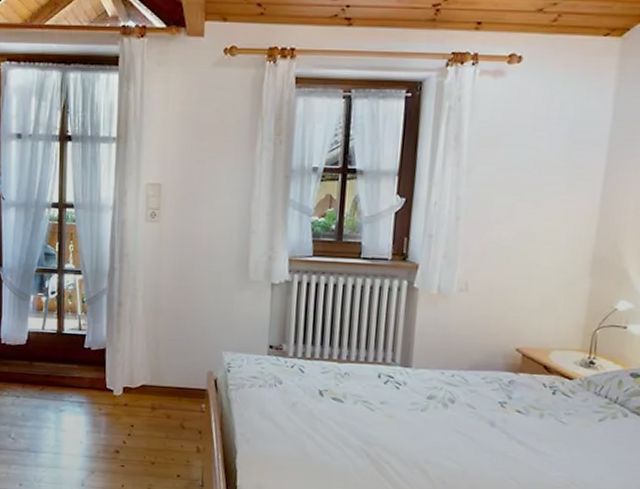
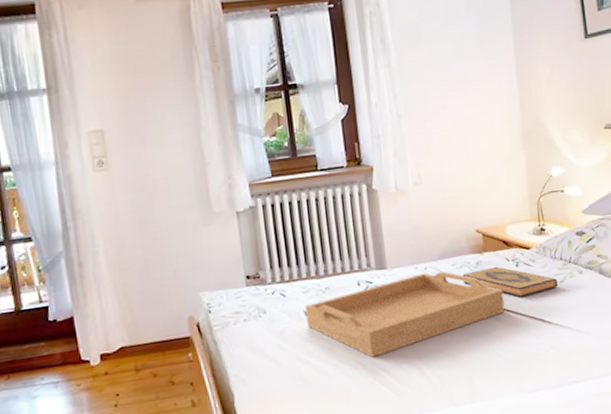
serving tray: none [320,379,532,449] -> present [305,271,505,357]
hardback book: none [490,389,596,427] -> present [462,266,558,298]

